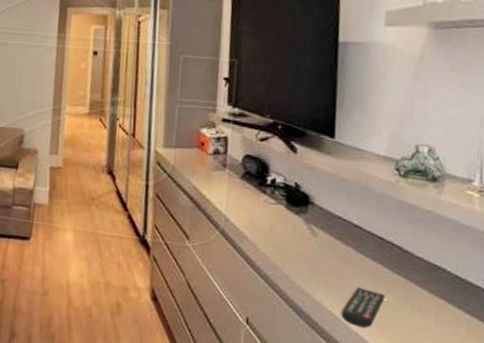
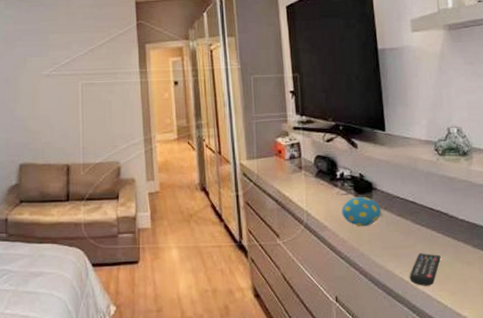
decorative egg: none [267,208,317,245] -> present [342,196,381,227]

